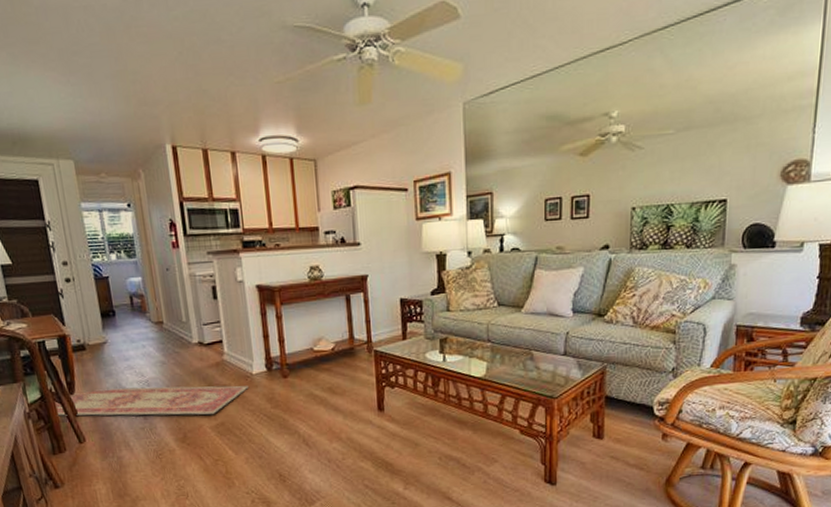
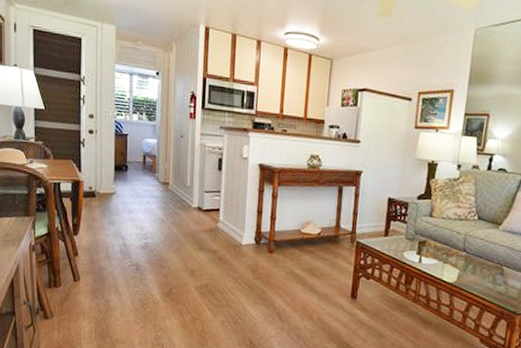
rug: present [56,385,248,416] -> none [60,234,236,275]

